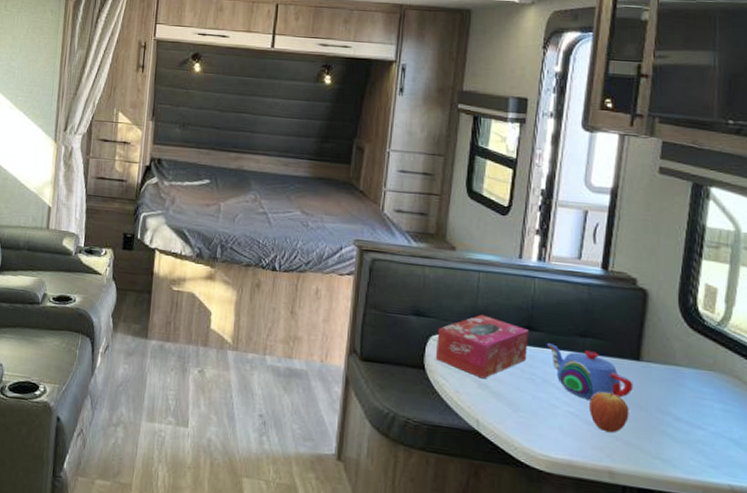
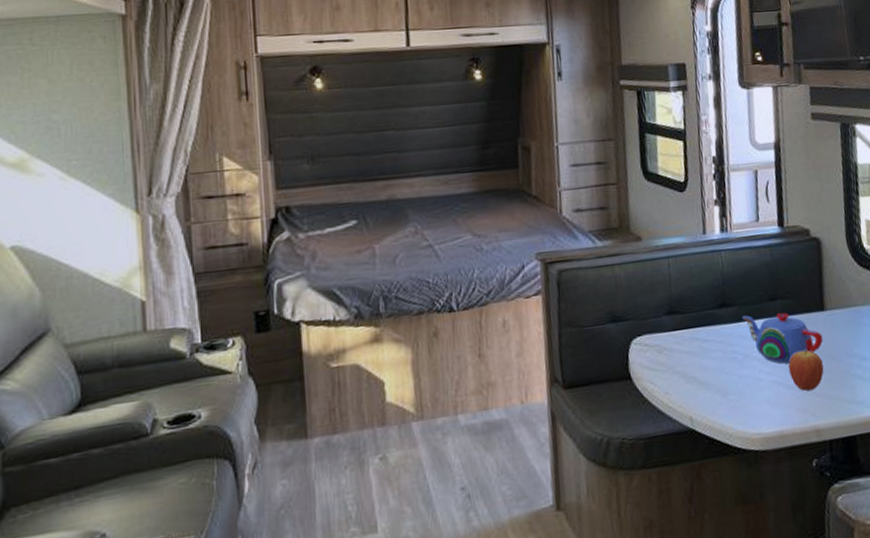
tissue box: present [435,315,529,379] -> none [637,303,727,372]

